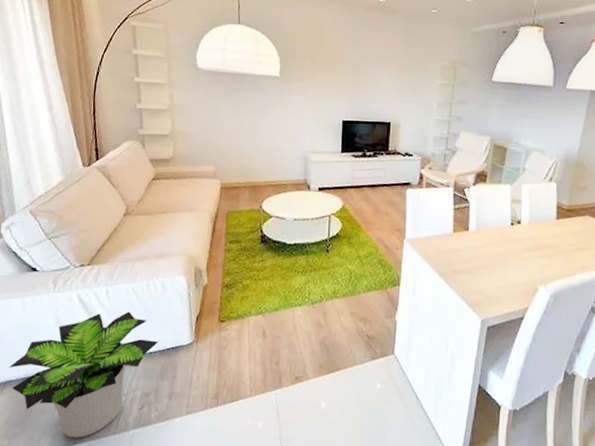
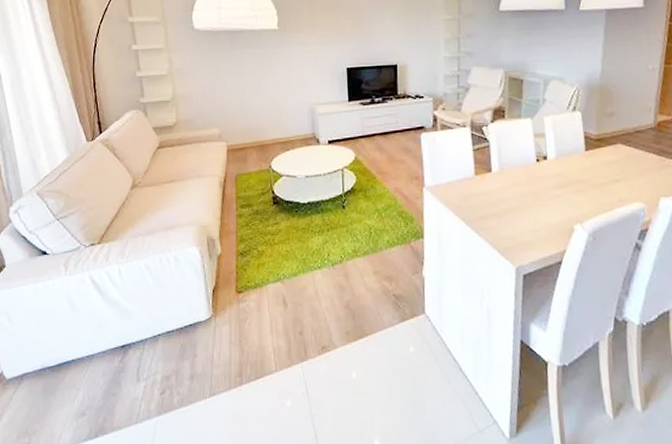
potted plant: present [9,311,159,438] -> none [25,289,176,430]

